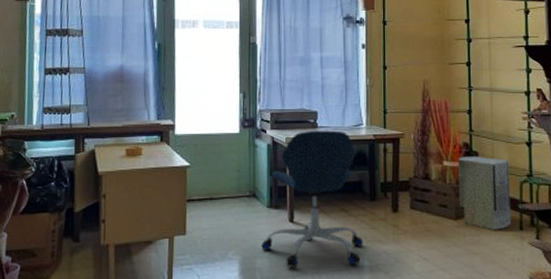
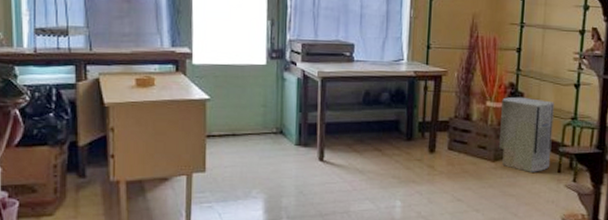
office chair: present [261,130,363,269] -> none [288,64,396,208]

